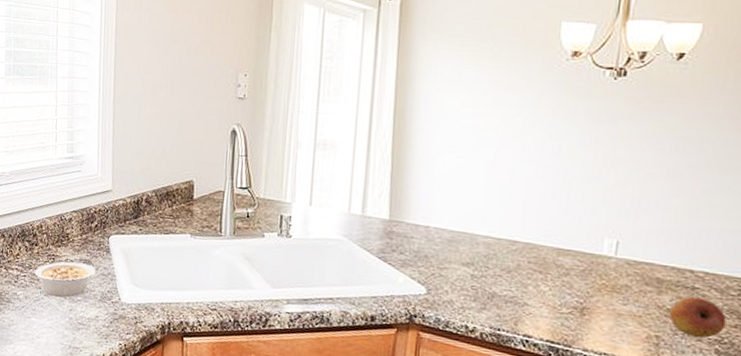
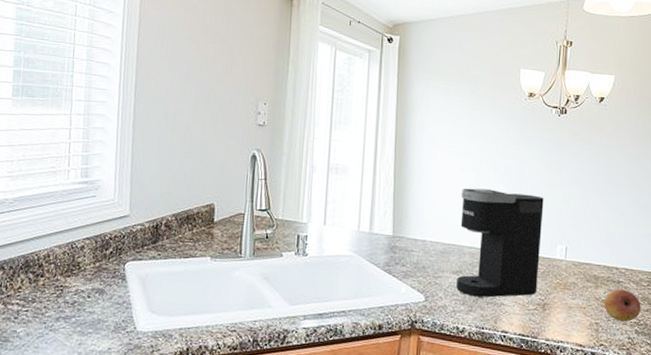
legume: present [34,261,104,298] -> none [39,292,119,332]
coffee maker: none [466,167,588,297] -> present [456,188,544,298]

